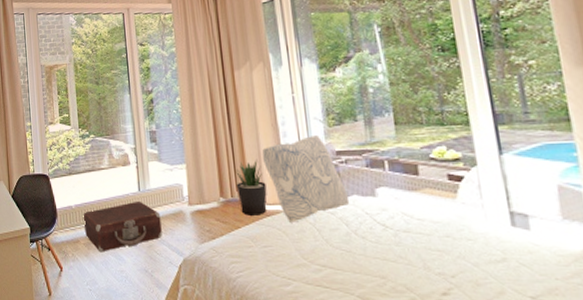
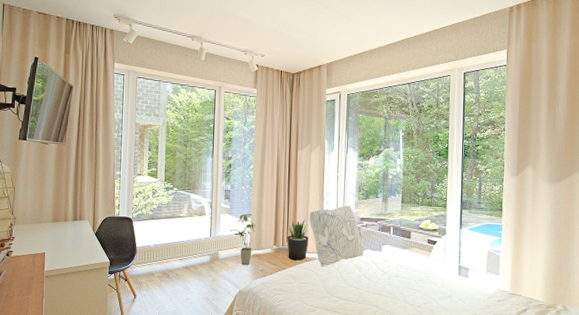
suitcase: present [83,200,162,252] -> none [159,244,225,284]
house plant: none [161,157,194,224] -> present [229,213,256,265]

